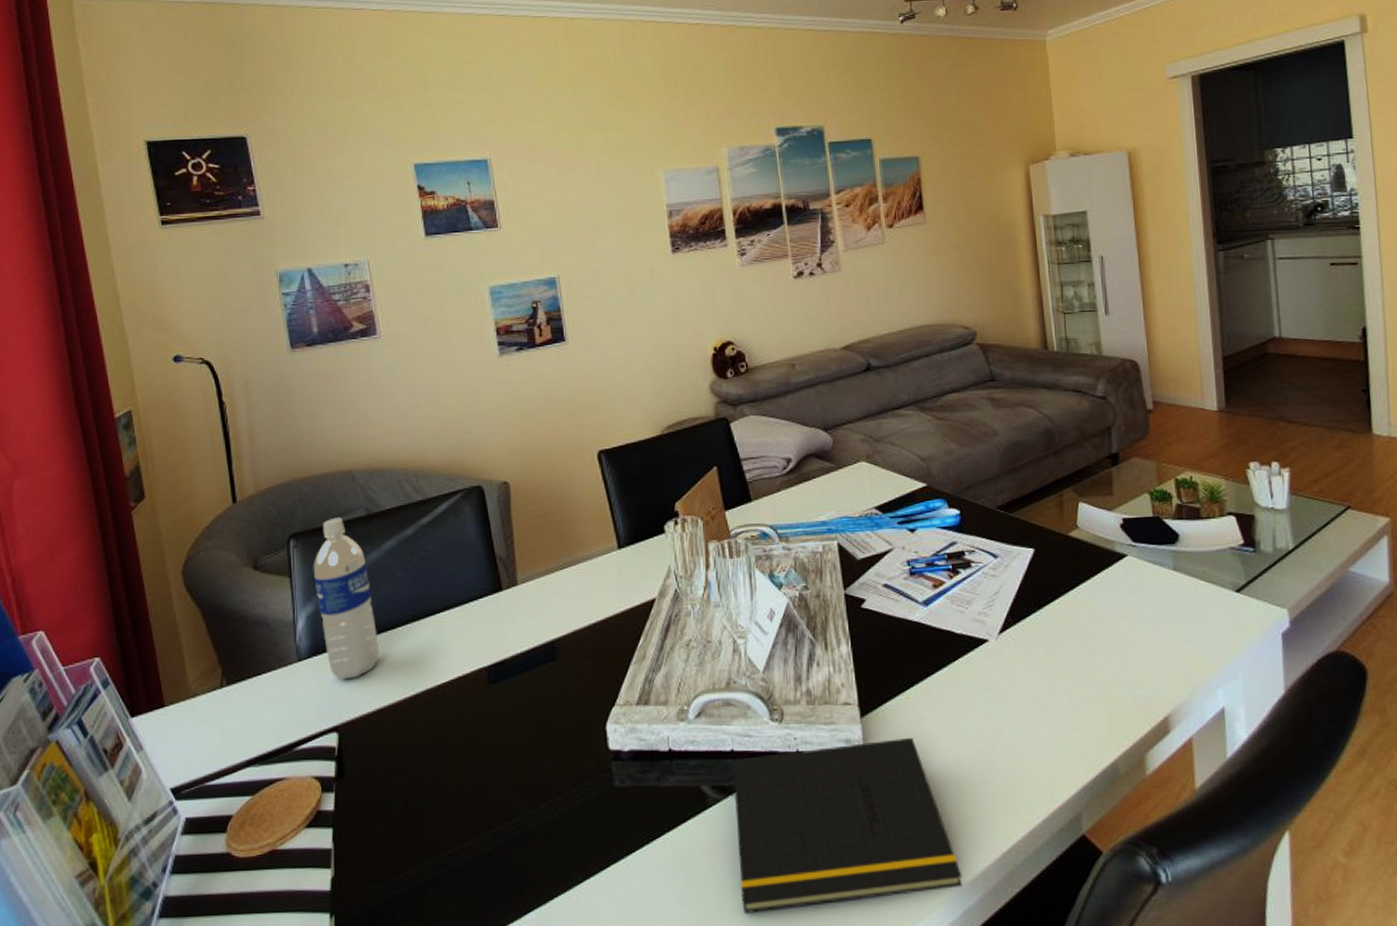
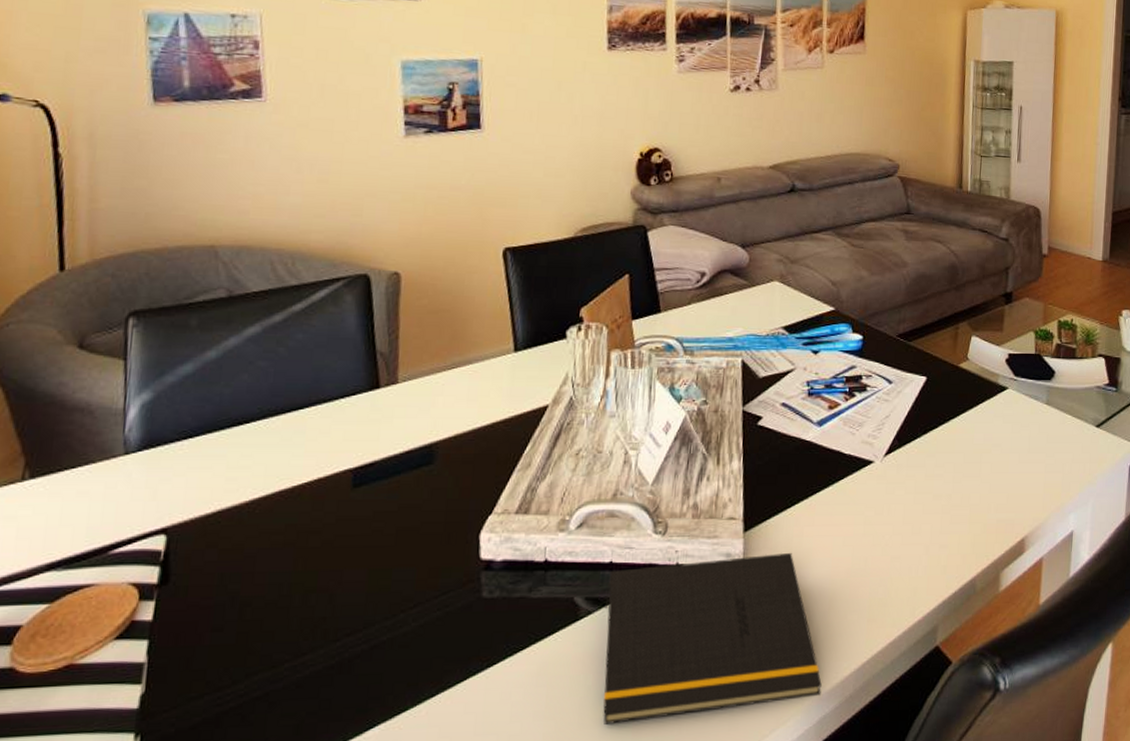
water bottle: present [313,517,379,680] -> none [154,296,227,477]

